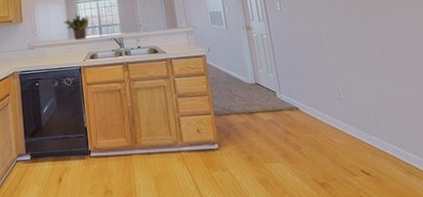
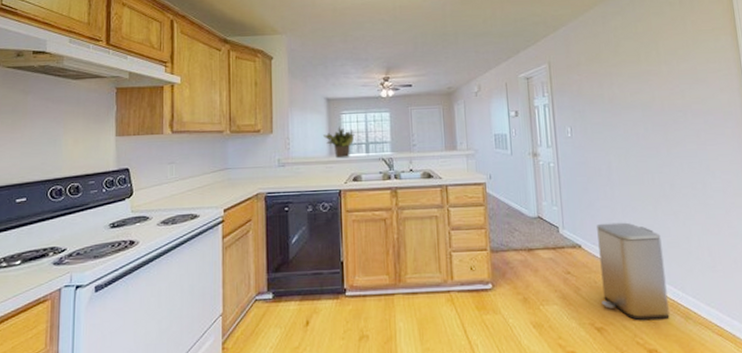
pedal bin: none [312,85,392,177] -> present [597,222,670,321]

